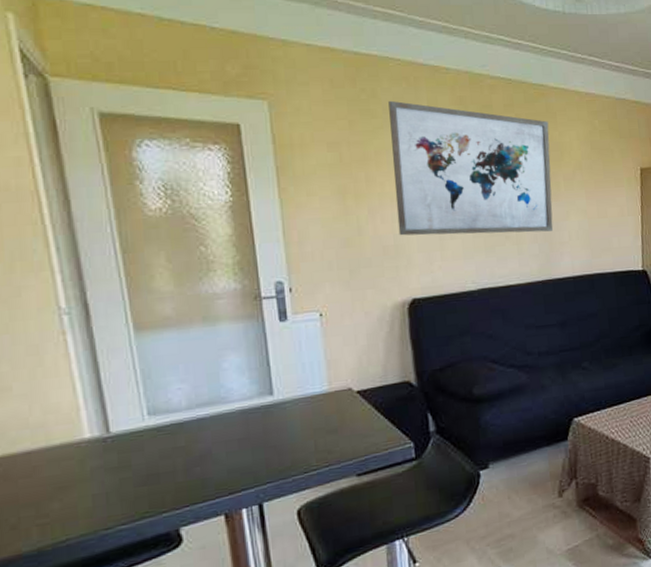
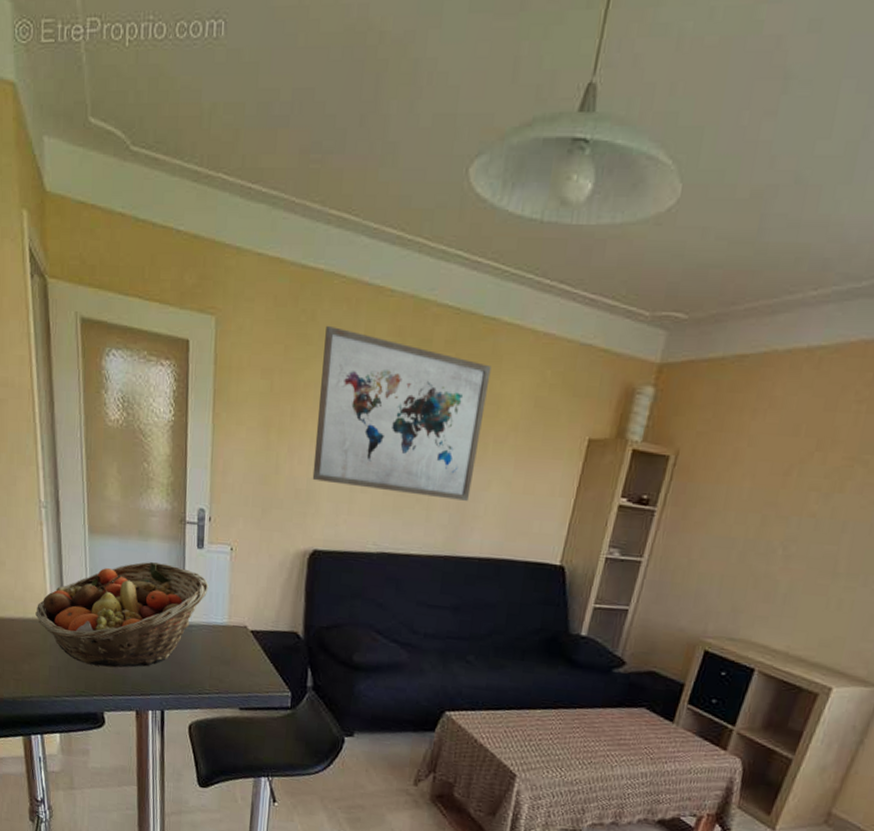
fruit basket: none [64,344,300,479] -> present [35,562,209,668]

